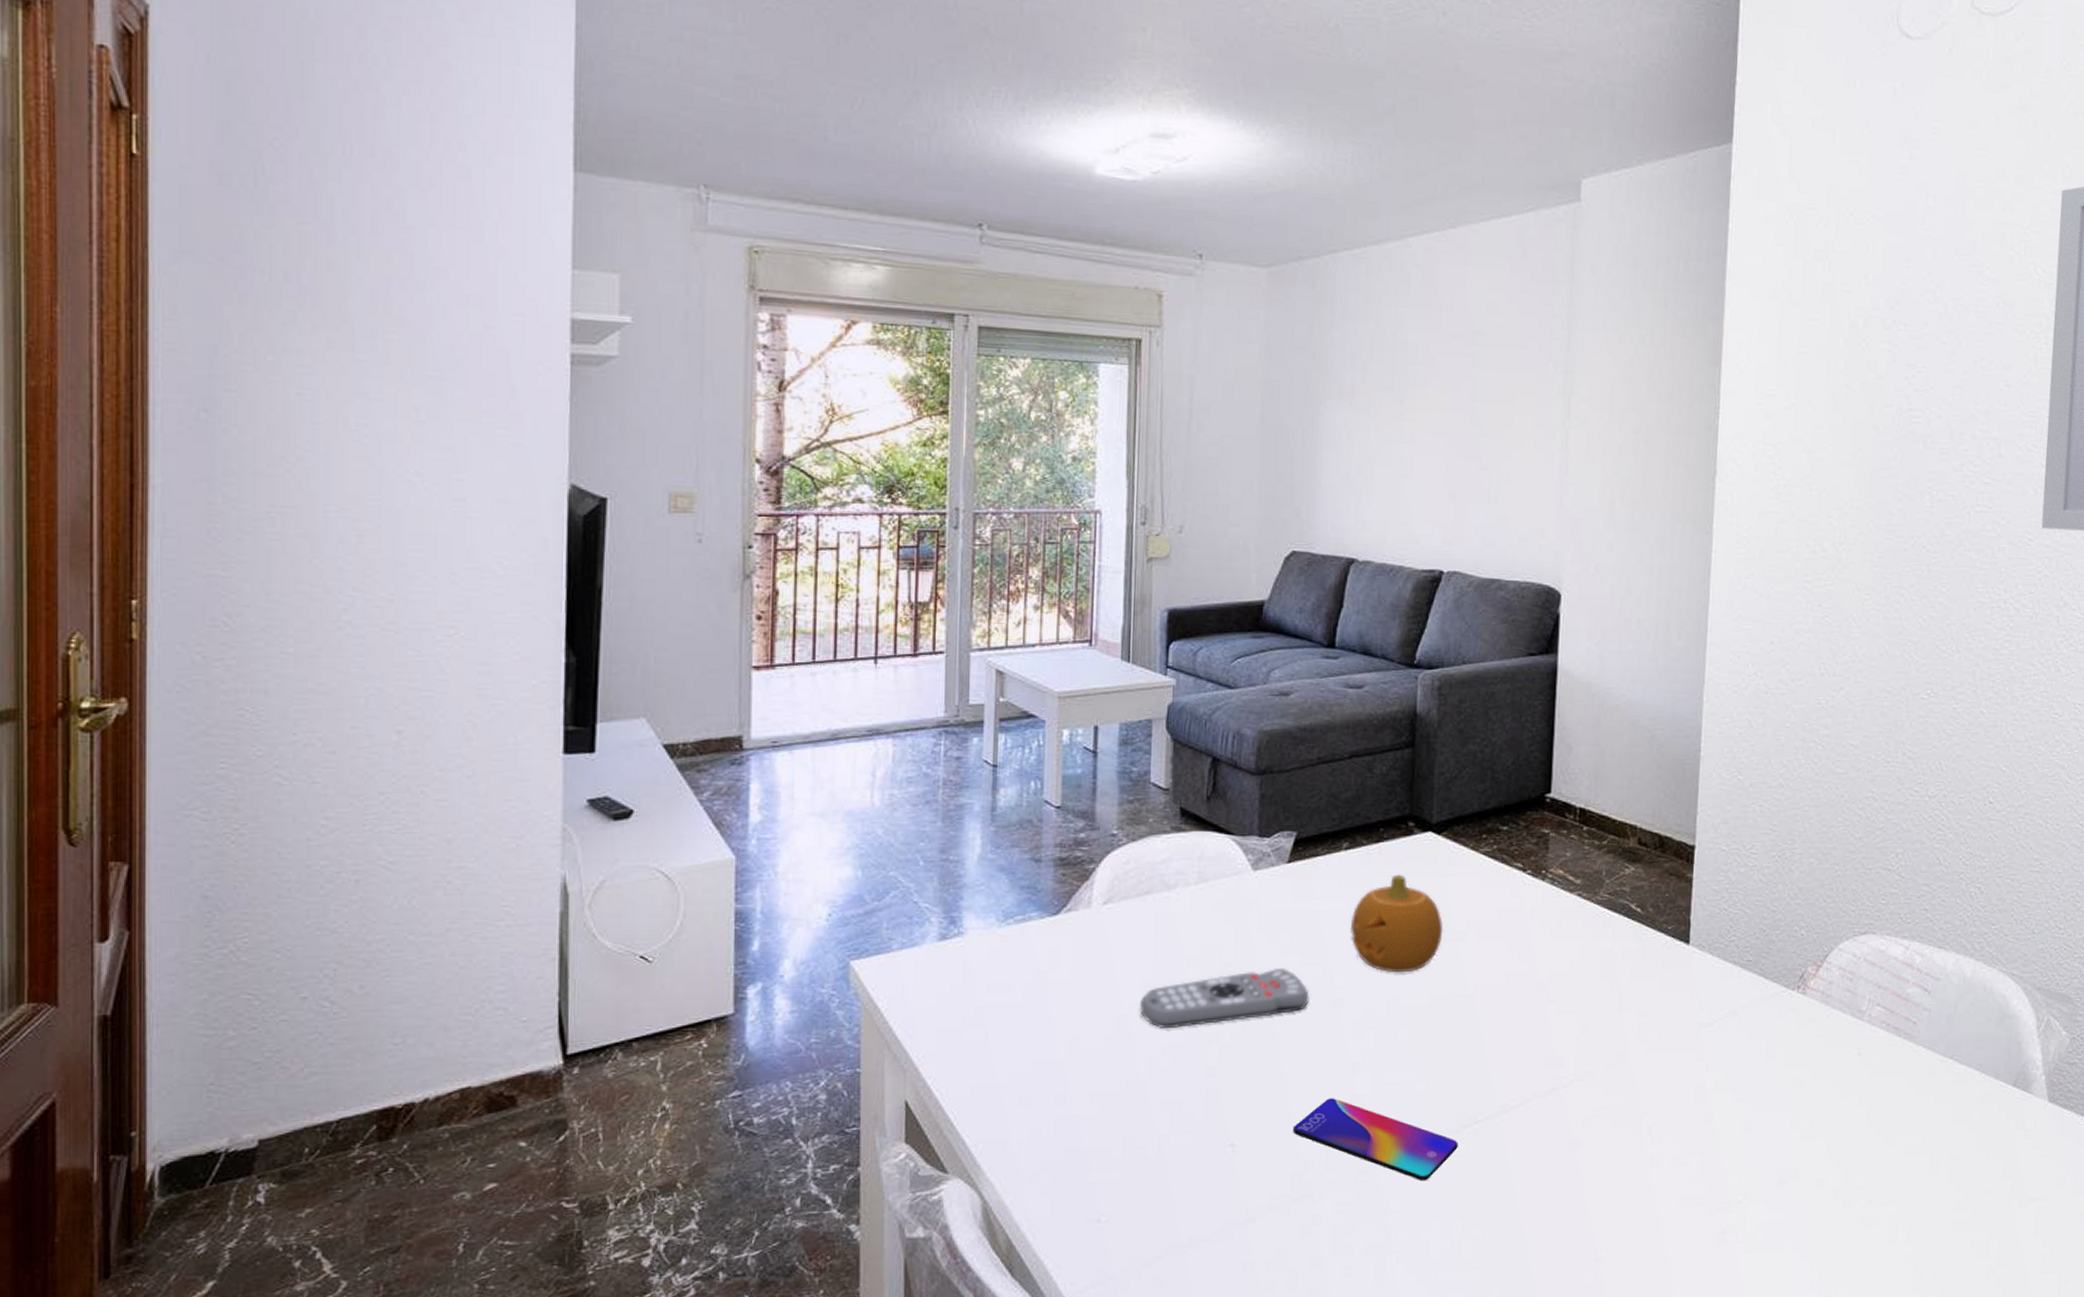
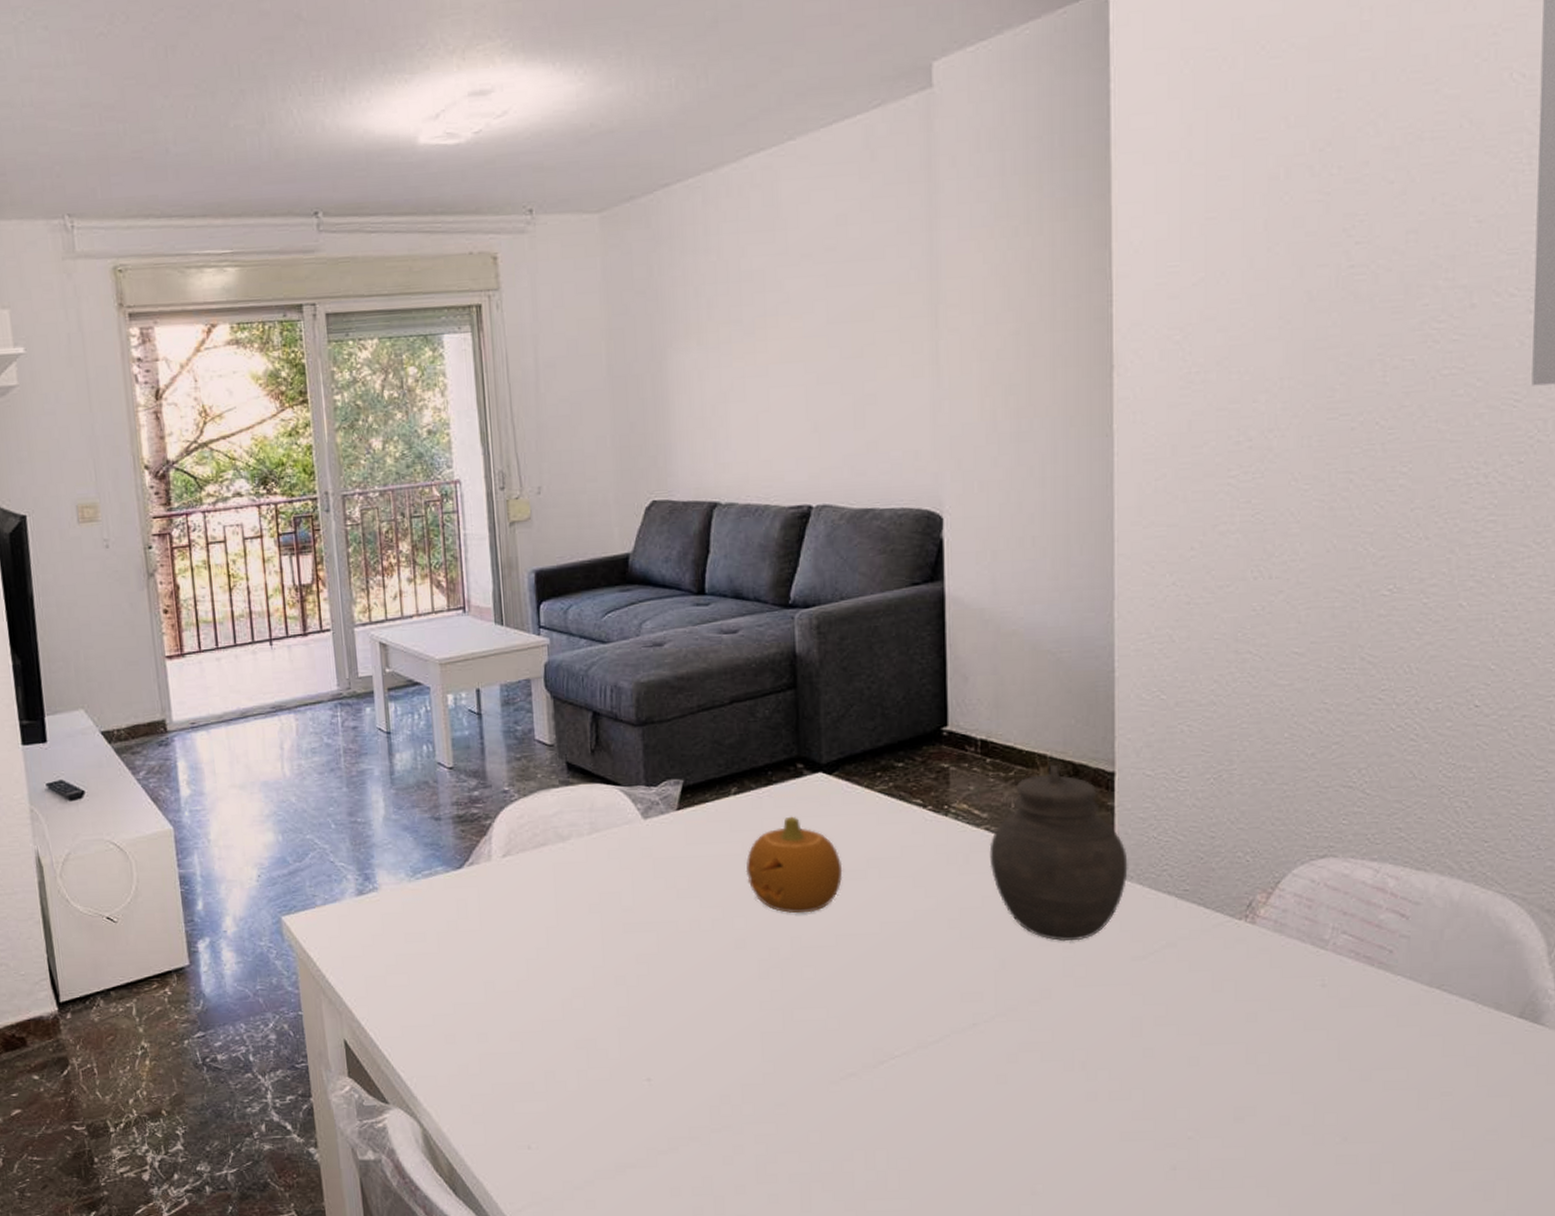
remote control: present [1140,967,1309,1028] -> none [547,911,711,971]
smartphone: present [1292,1098,1458,1181] -> none [706,1035,876,1115]
jar: none [1579,837,1701,1008] -> present [989,765,1128,942]

